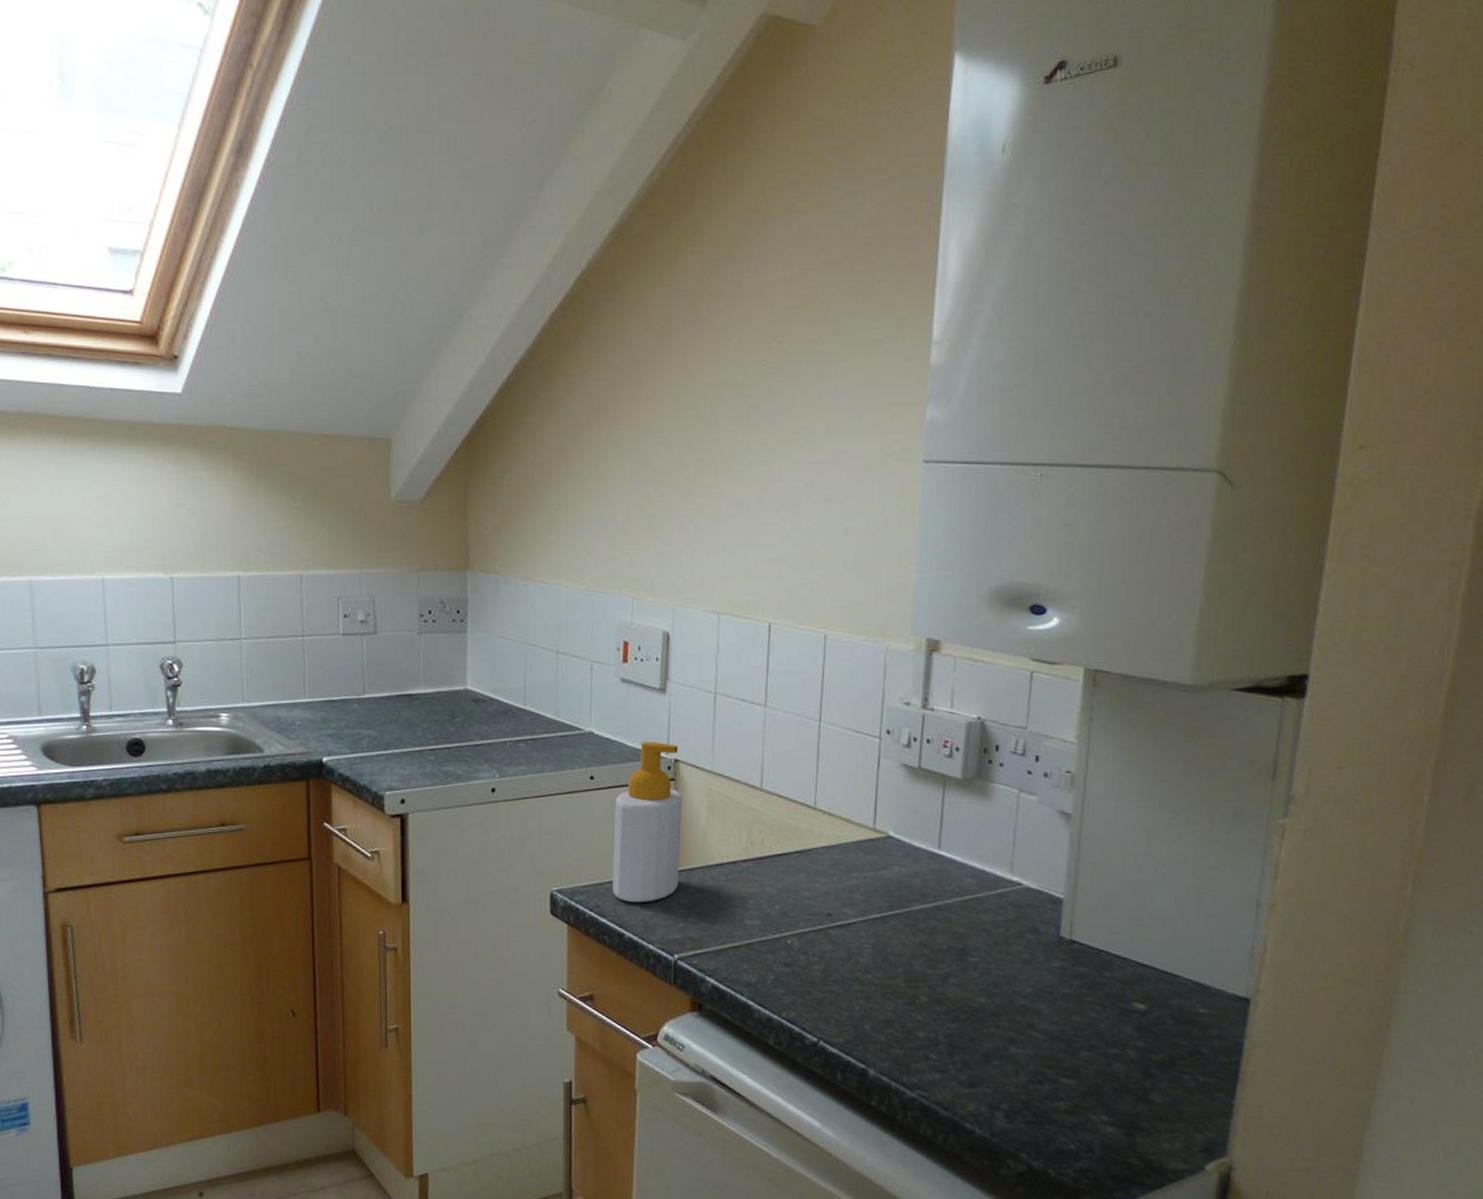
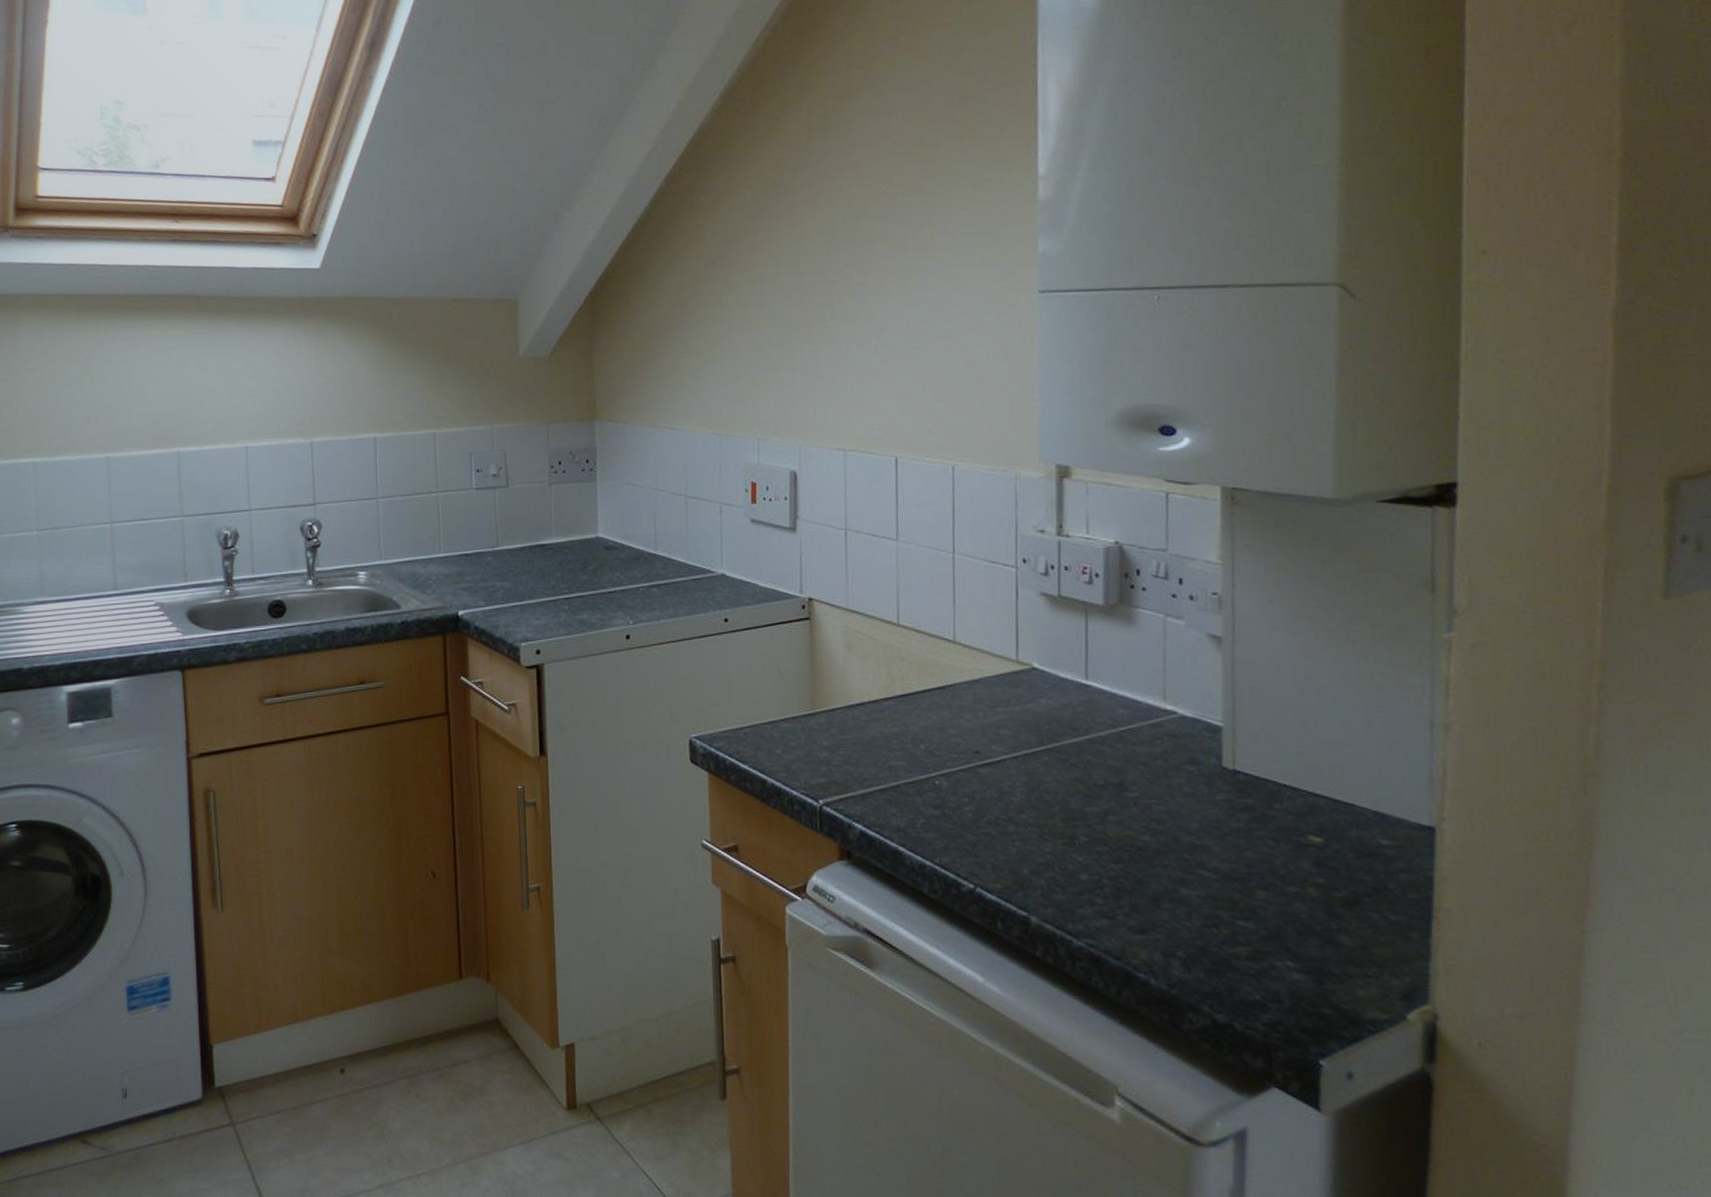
soap bottle: present [612,742,683,903] -> none [750,581,820,747]

